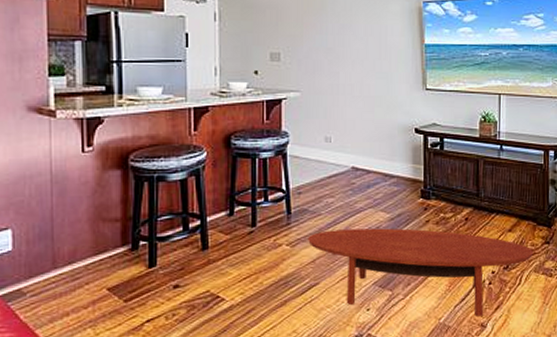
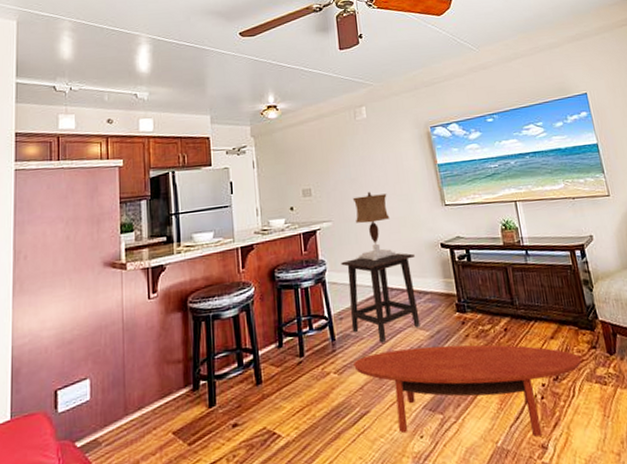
side table: none [306,133,386,221] -> present [341,253,420,343]
table lamp: none [322,64,370,138] -> present [352,191,399,261]

